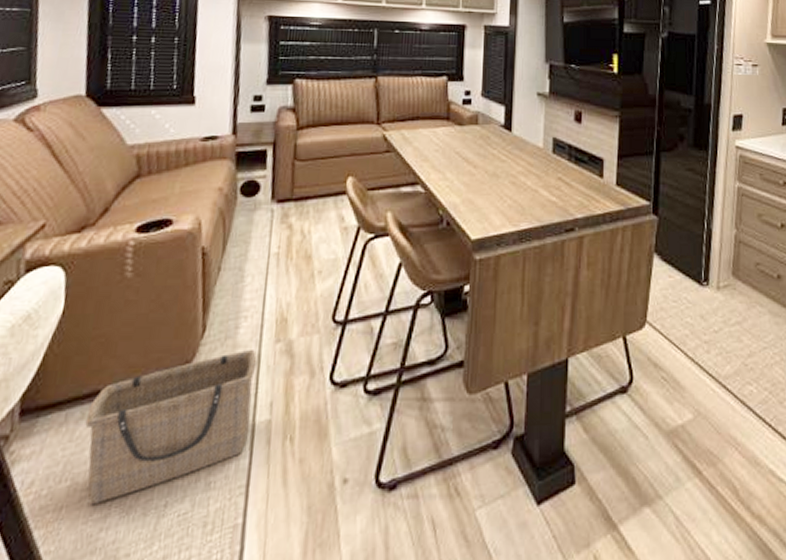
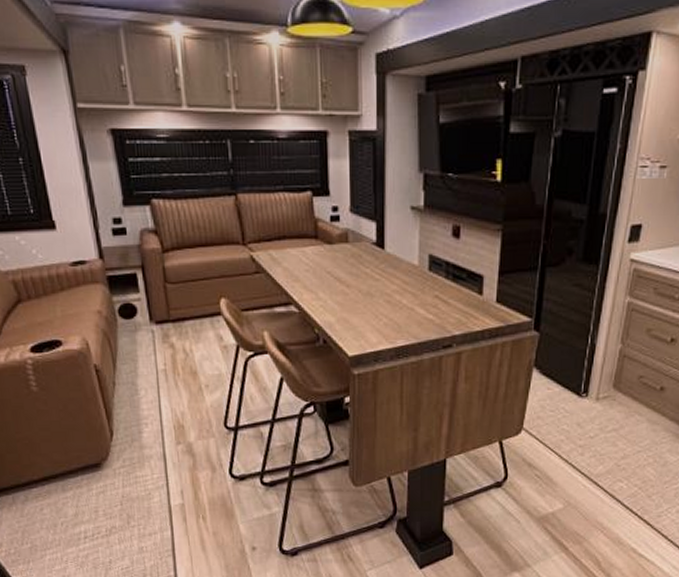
basket: present [85,350,257,504] -> none [29,450,168,560]

